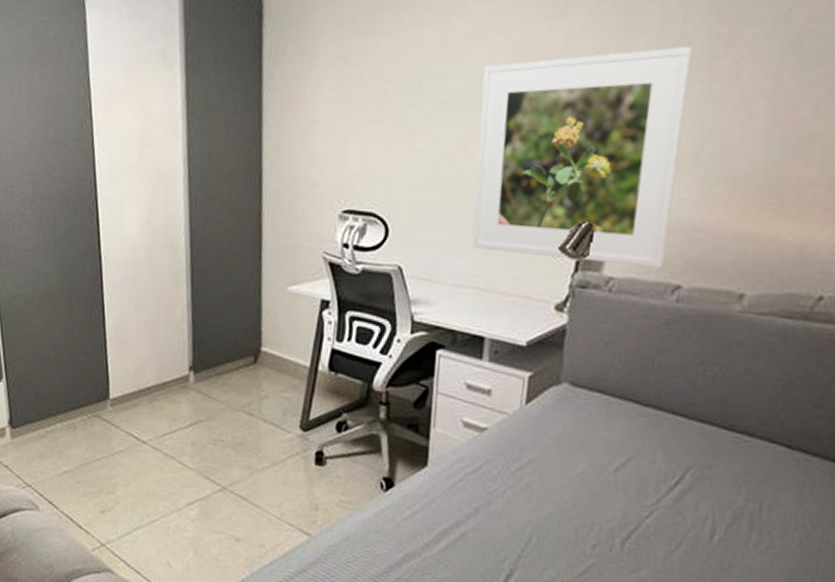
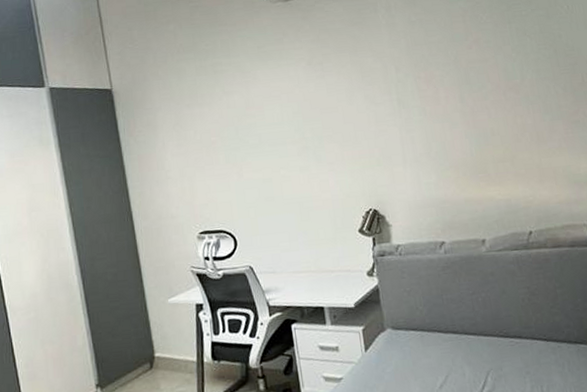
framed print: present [472,46,694,268] -> none [279,86,430,242]

